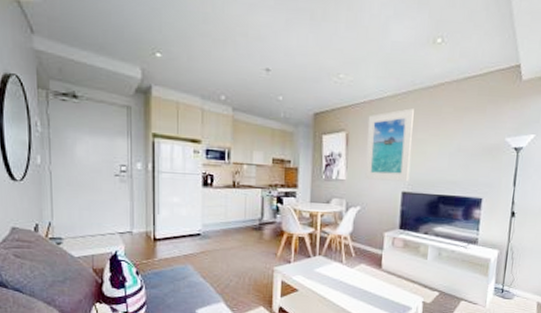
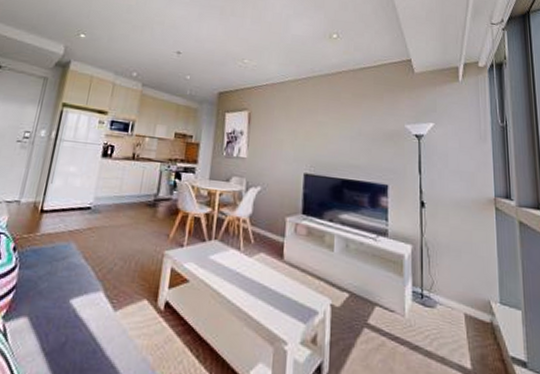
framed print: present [365,108,414,182] -> none [266,92,314,163]

